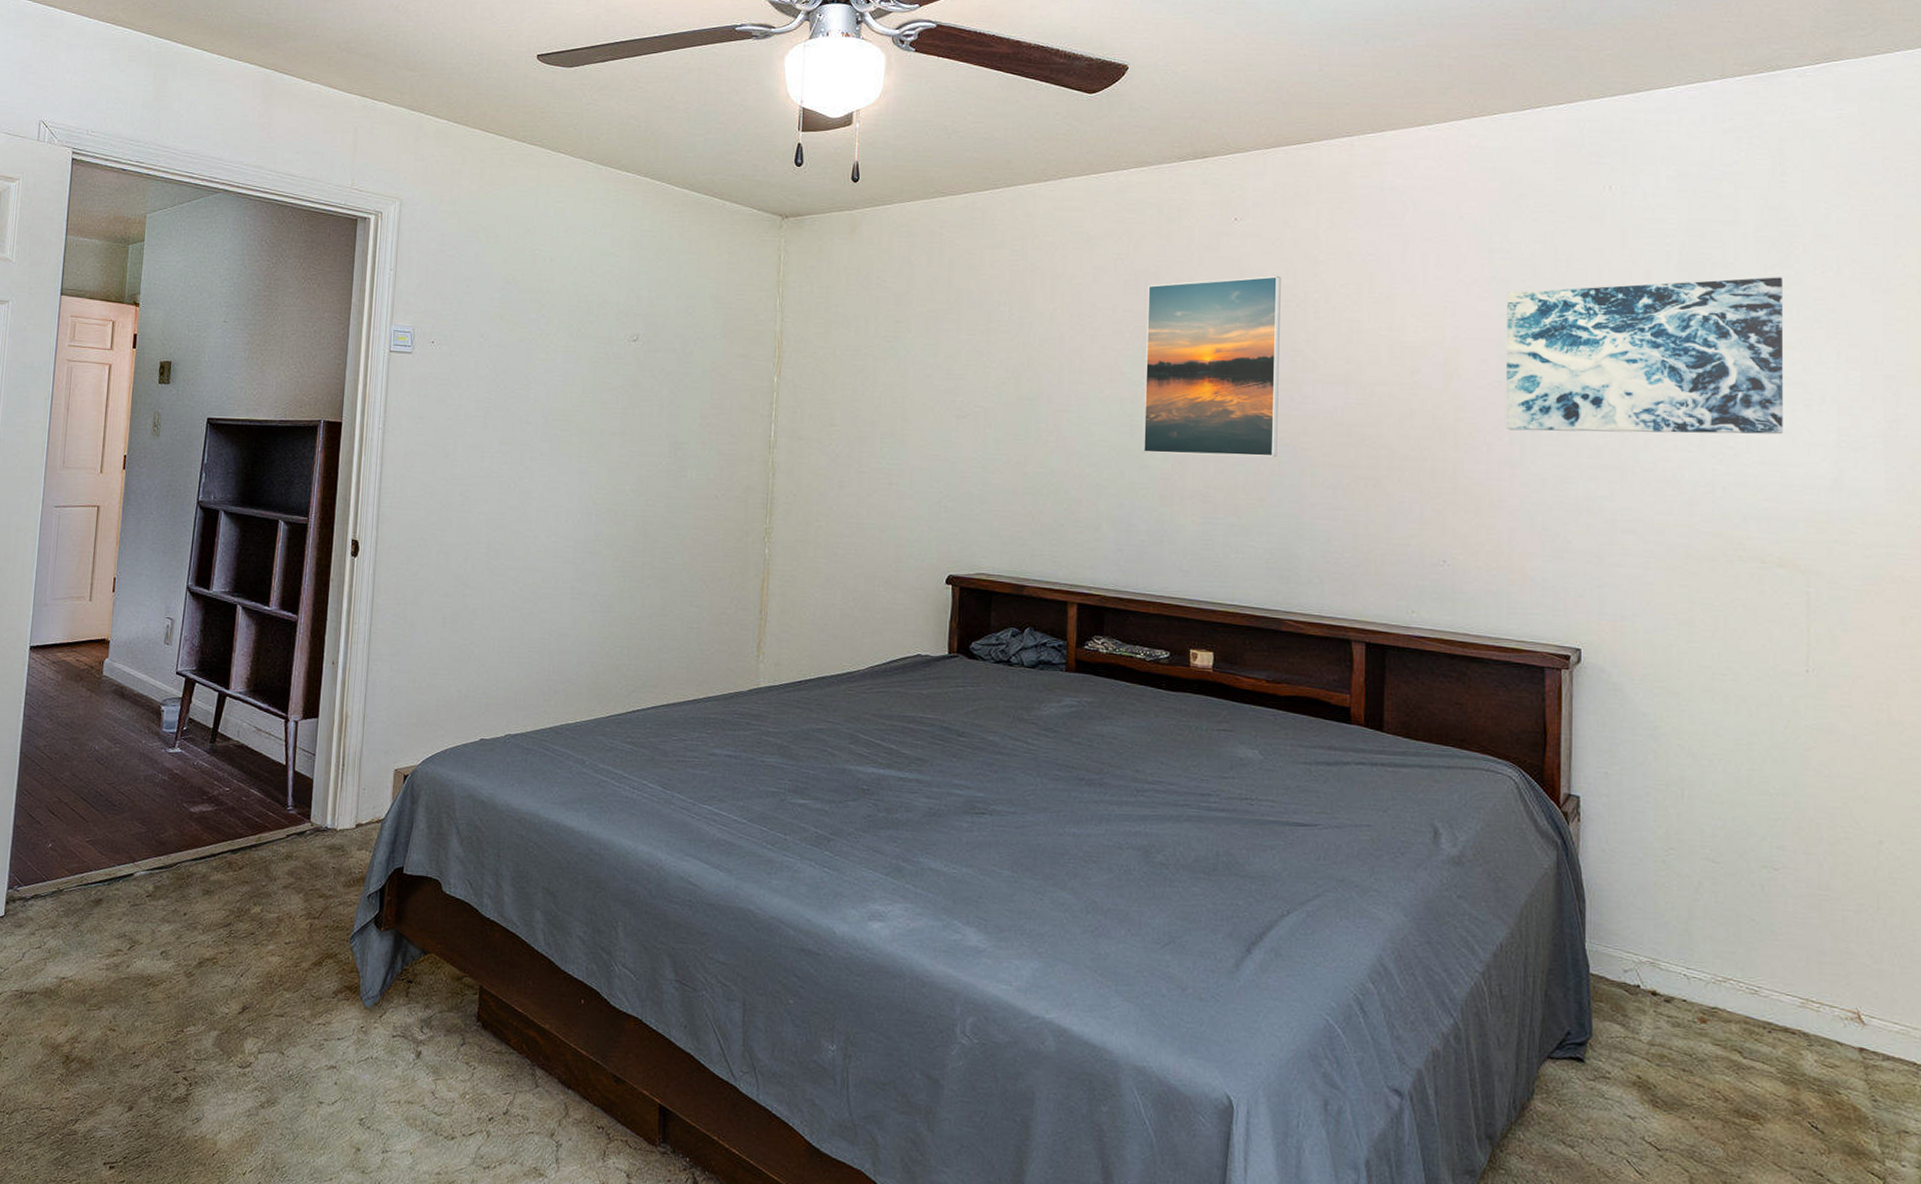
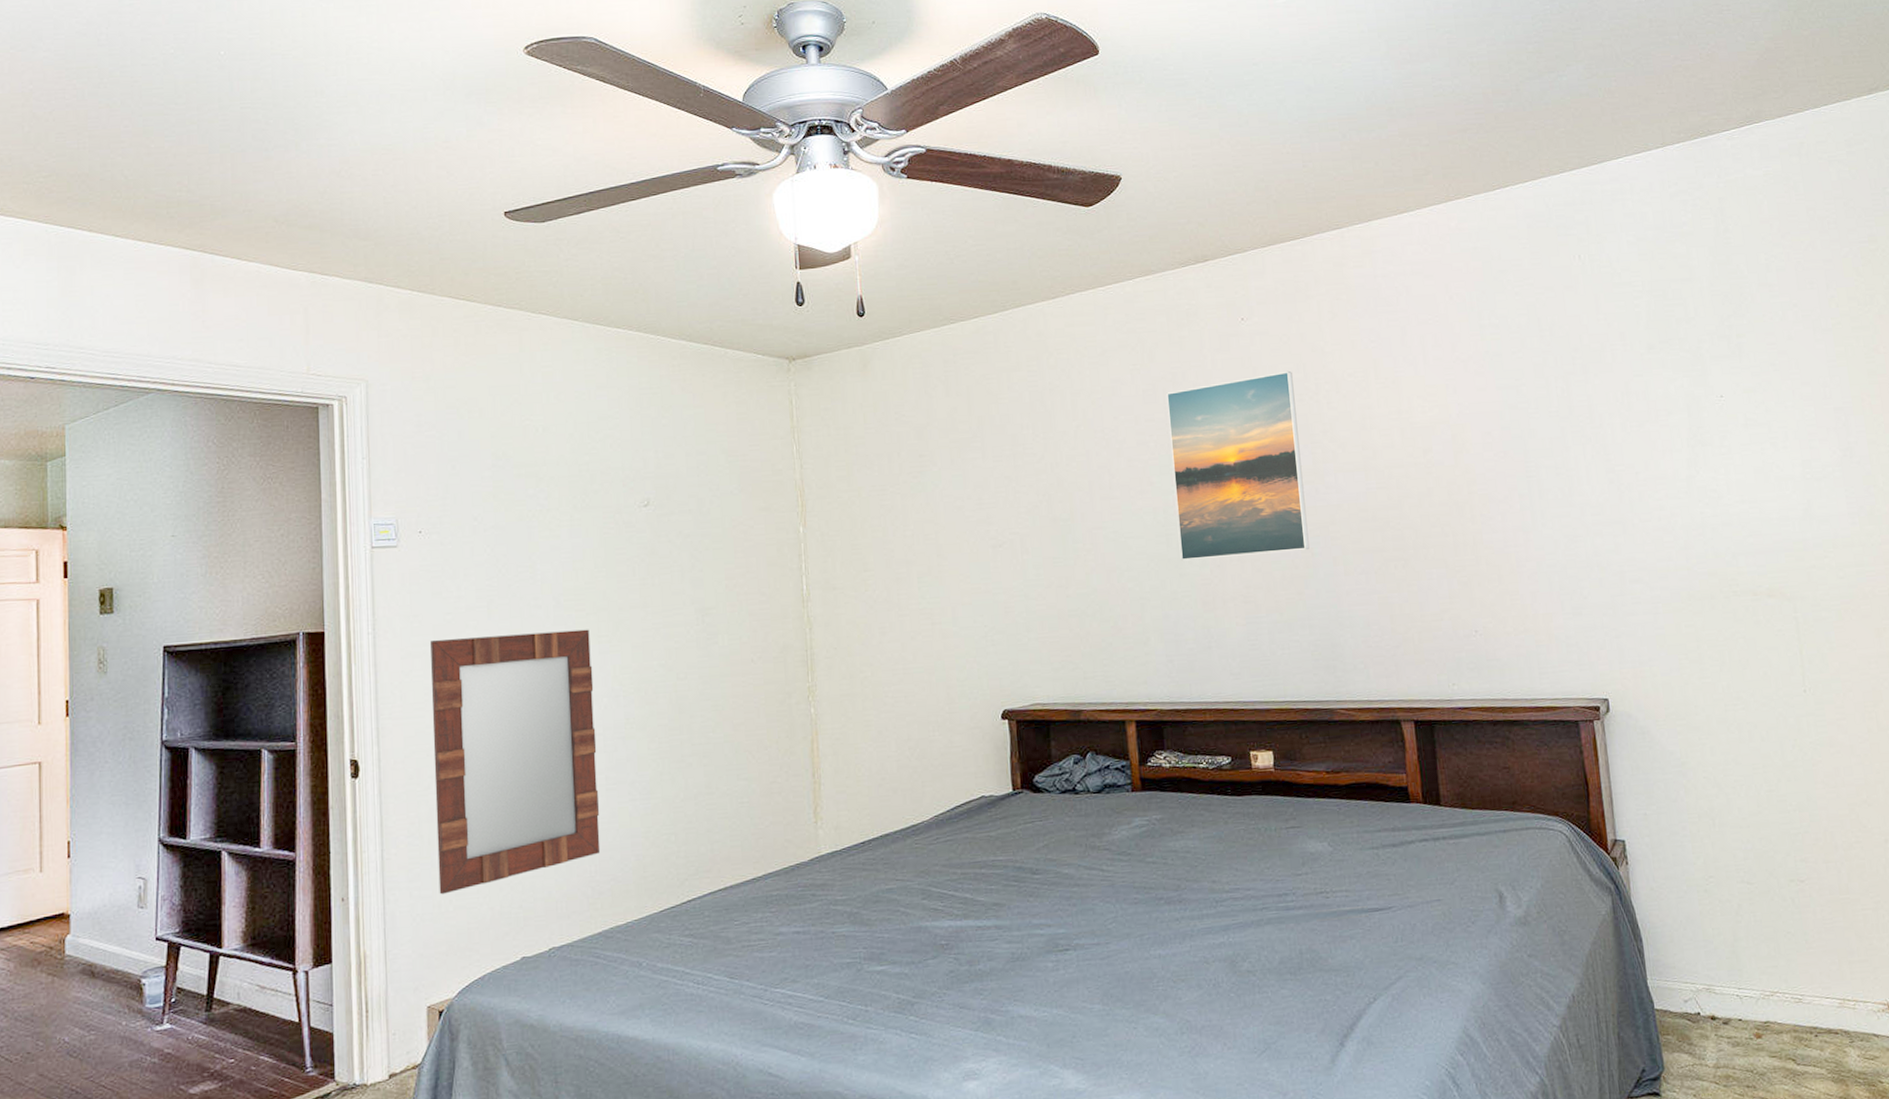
home mirror: none [415,442,572,672] -> present [430,629,601,895]
wall art: present [1506,277,1784,435] -> none [1501,327,1756,497]

